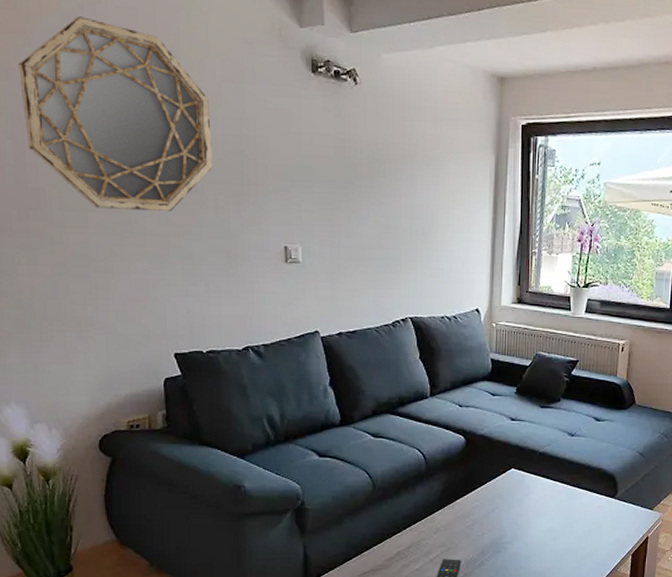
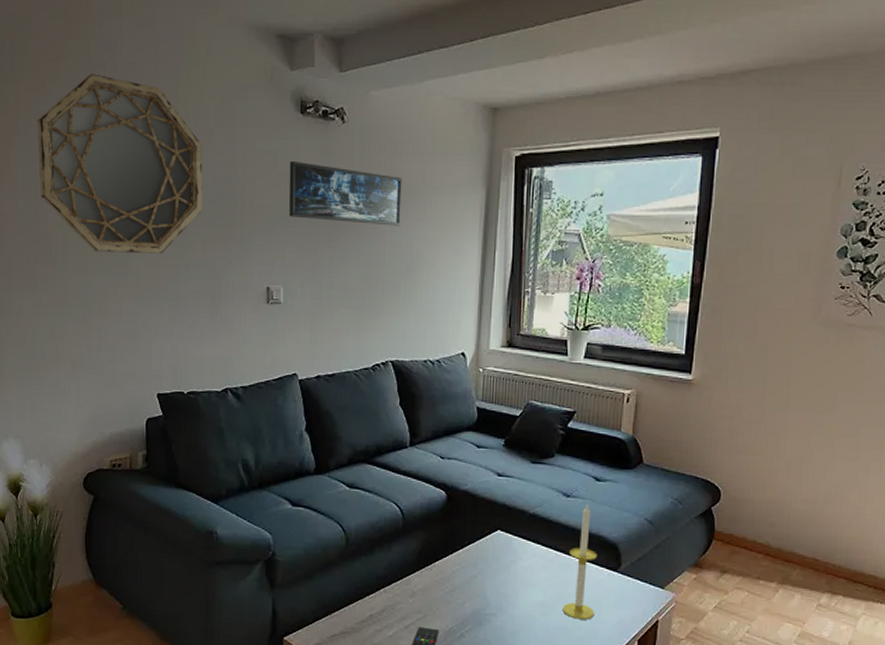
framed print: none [302,120,416,189] -> present [288,160,402,226]
candle: none [569,441,598,541] -> present [562,503,598,620]

